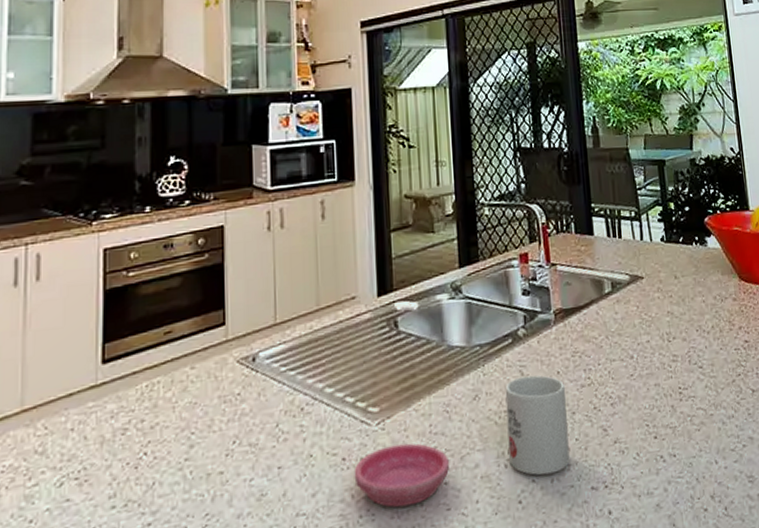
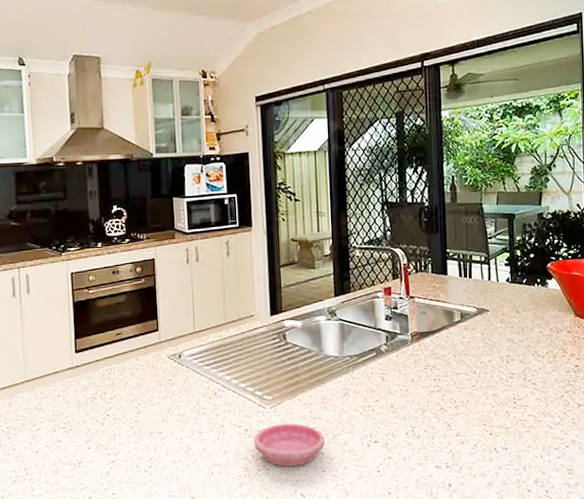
mug: present [505,375,570,476] -> none [369,381,419,454]

